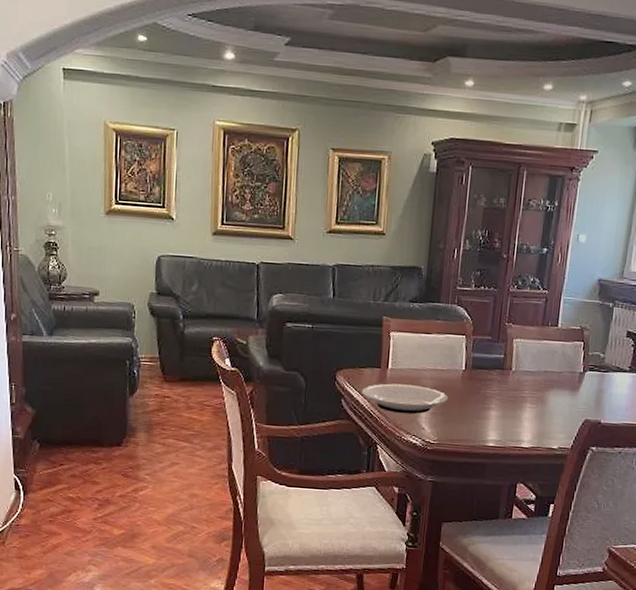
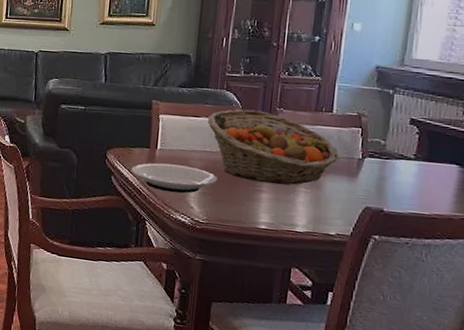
fruit basket: none [438,324,562,401] -> present [207,109,339,185]

